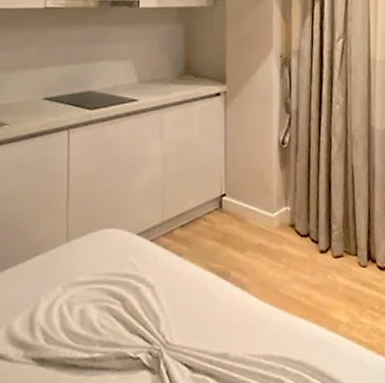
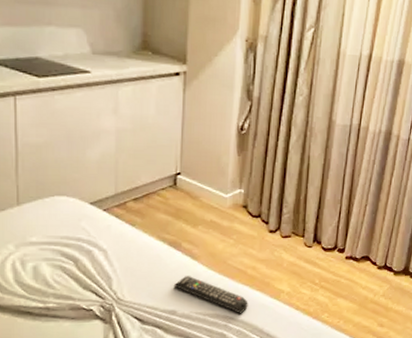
remote control: none [224,310,305,354] -> present [173,276,248,314]

